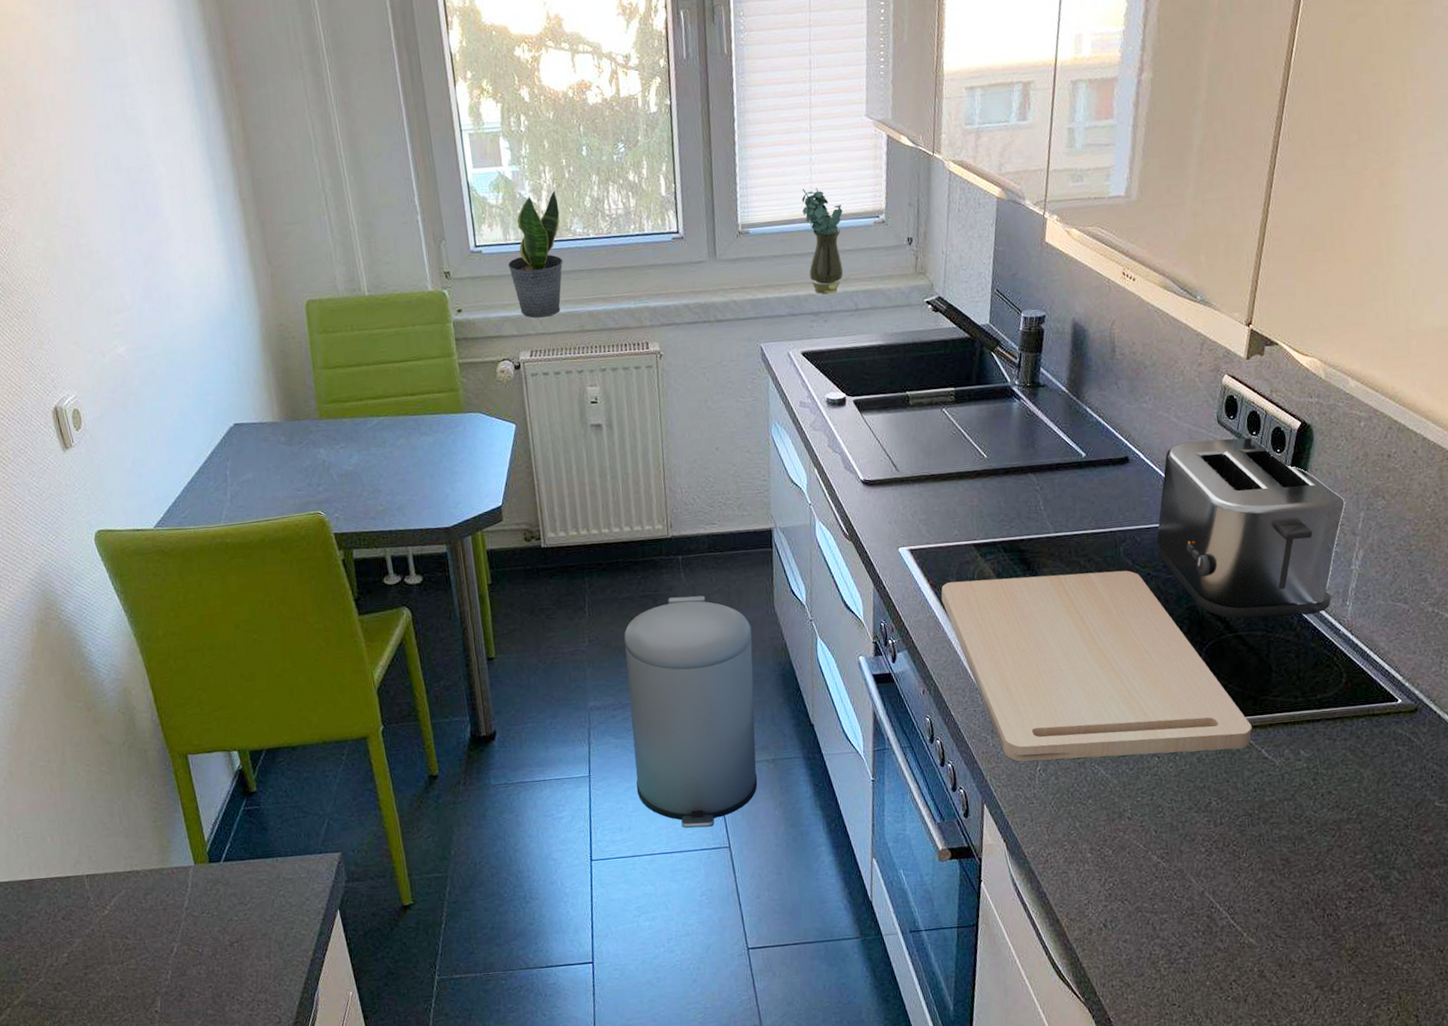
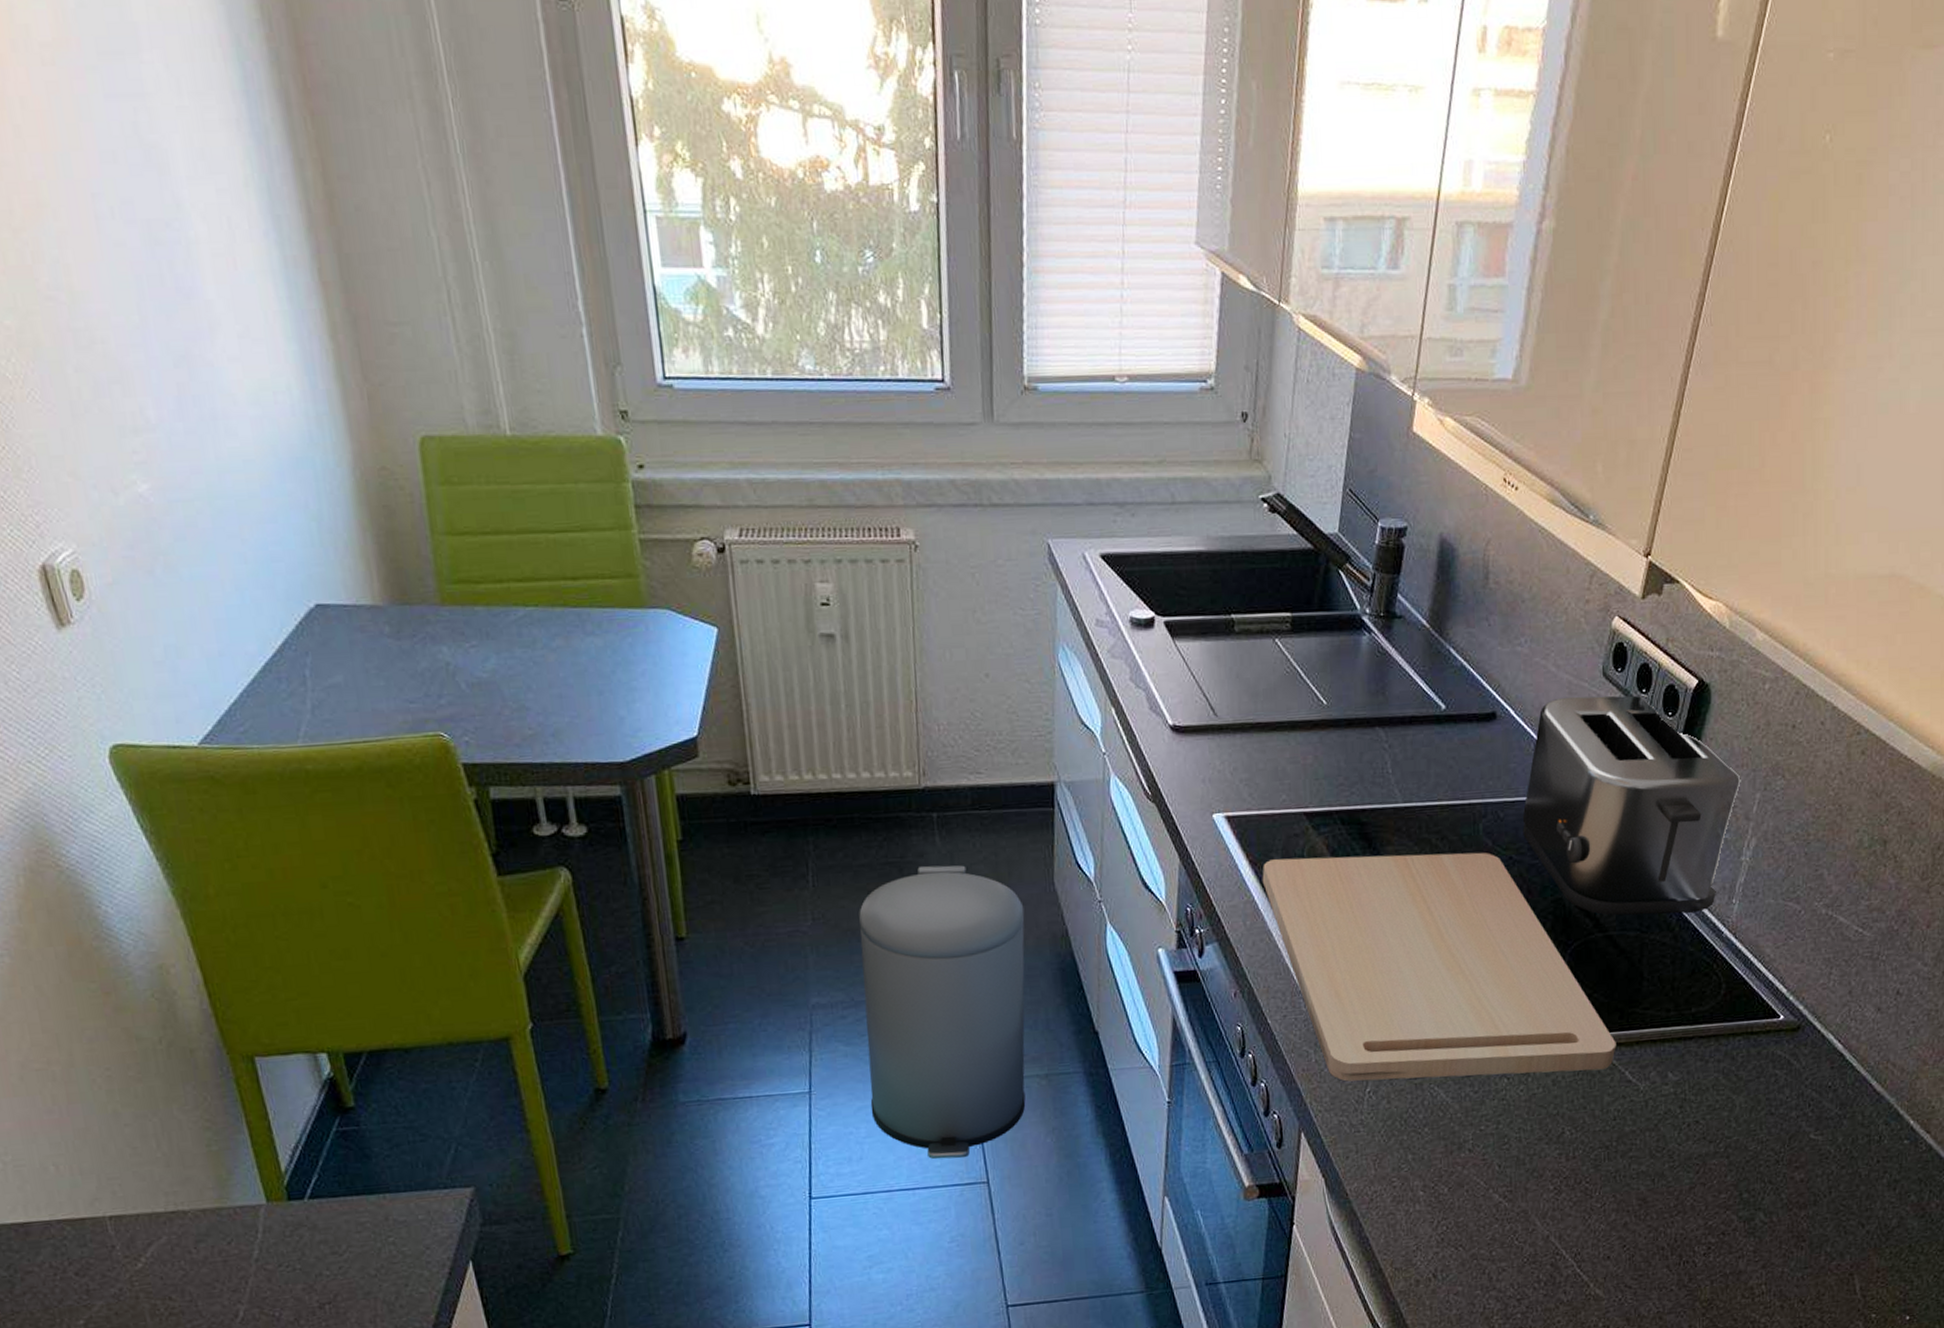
potted plant: present [508,191,563,318] -> none [710,310,786,484]
vase: present [801,187,844,294] -> none [1107,334,1161,480]

